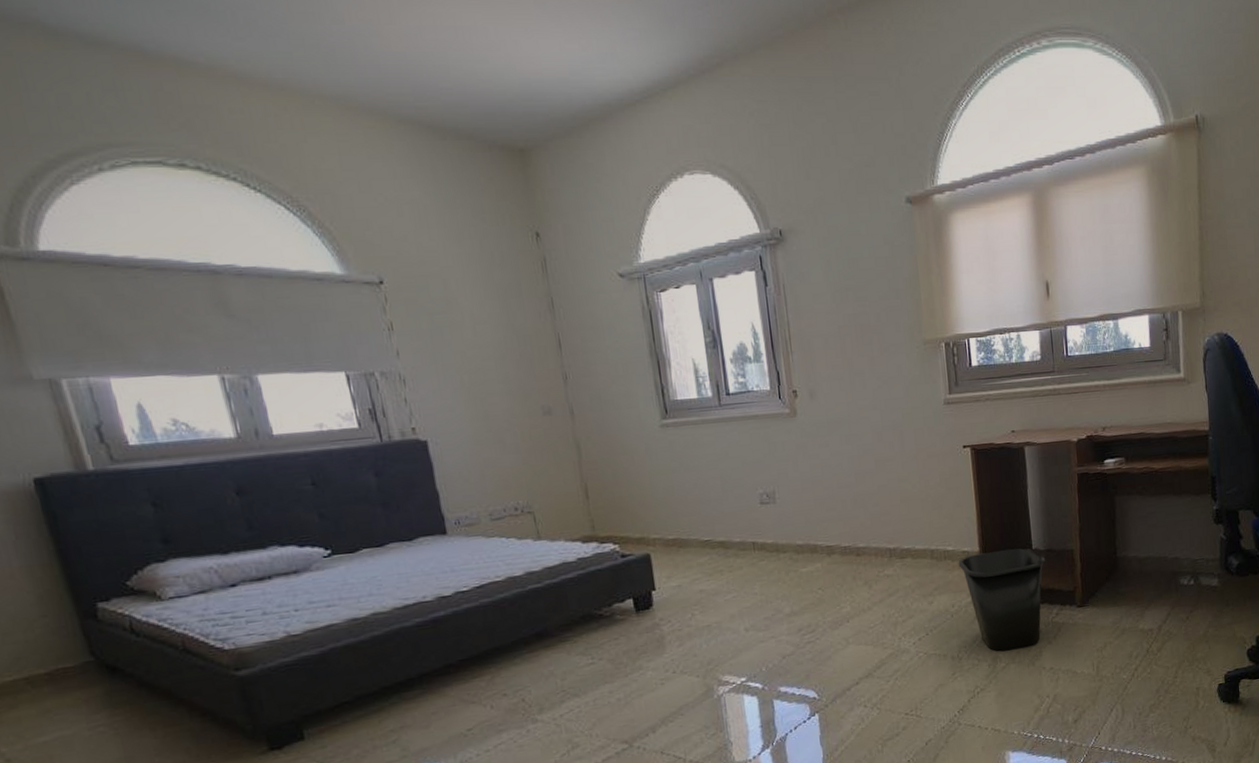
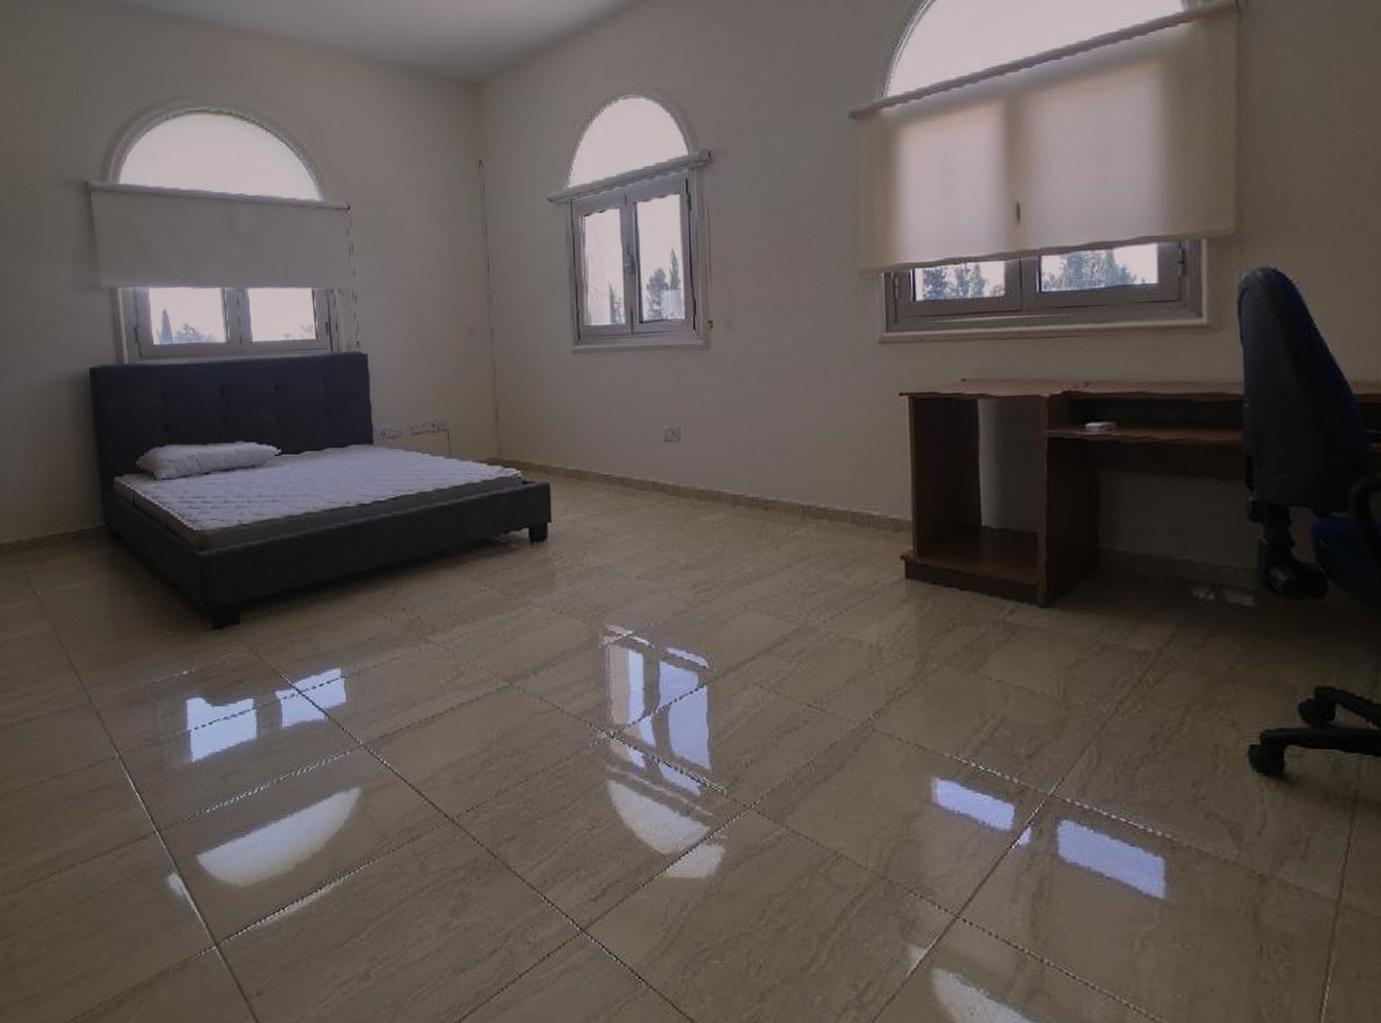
waste bin: present [958,547,1046,652] -> none [884,522,999,649]

